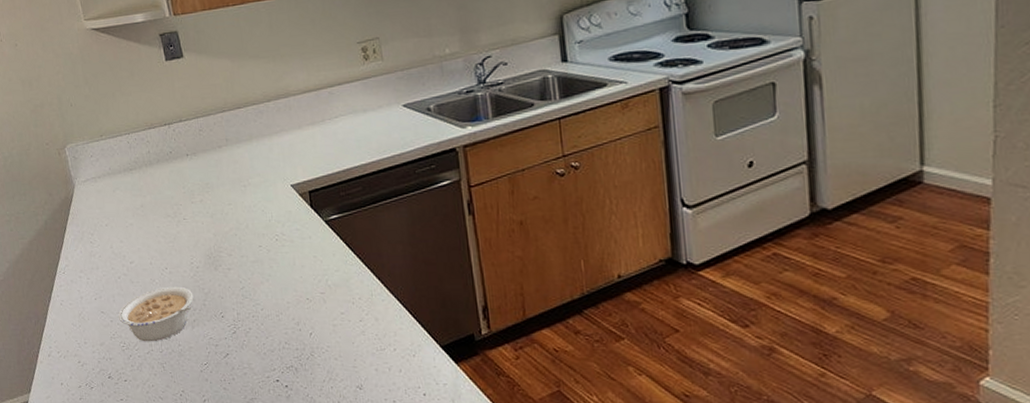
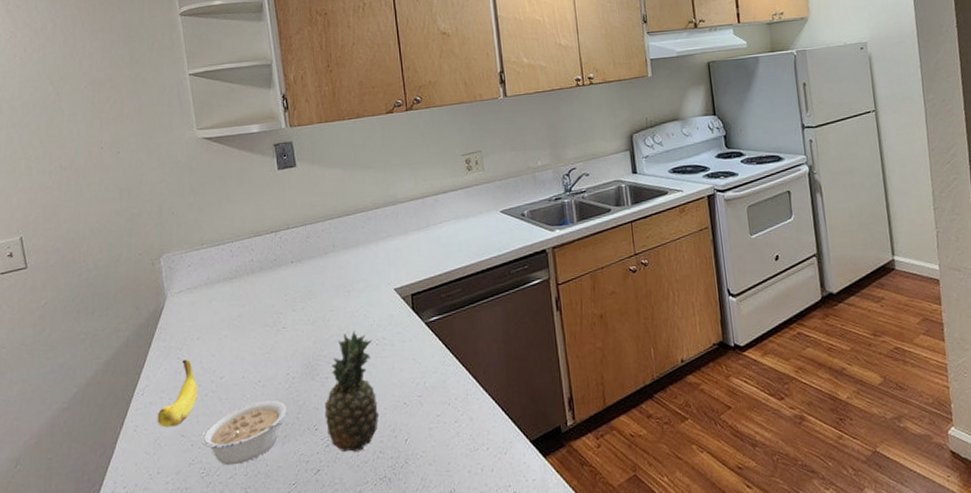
banana: none [78,244,112,304] -> present [157,359,197,428]
fruit: none [228,226,283,340] -> present [324,331,380,452]

